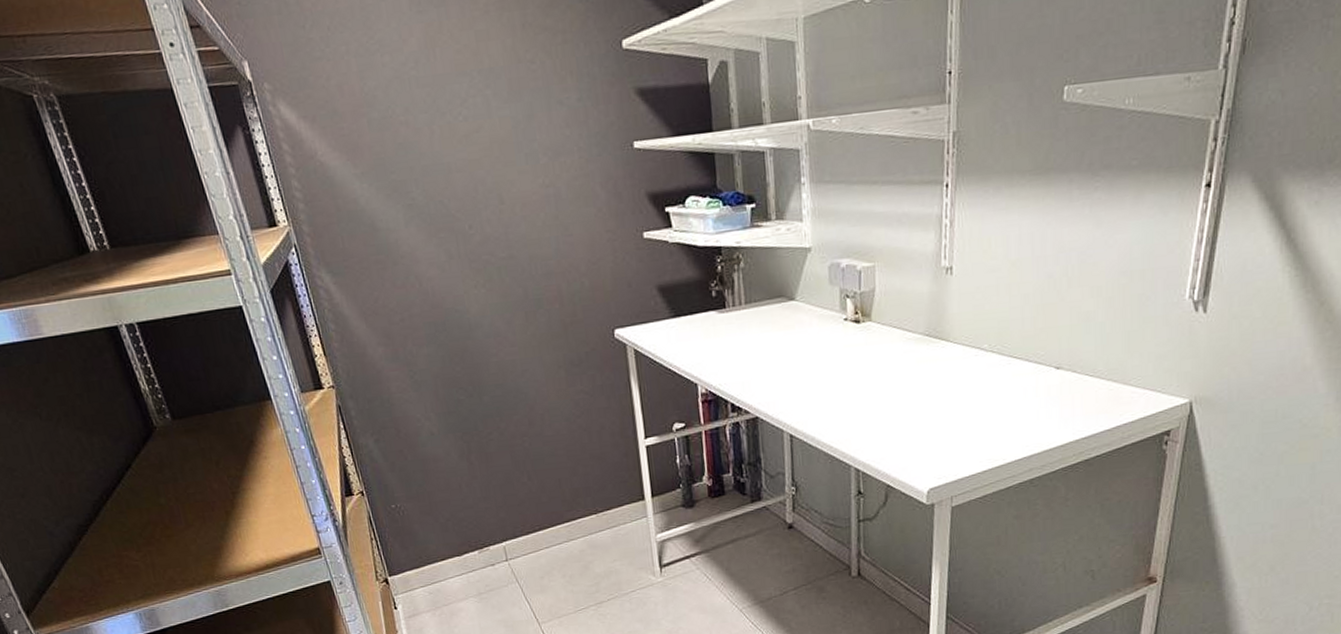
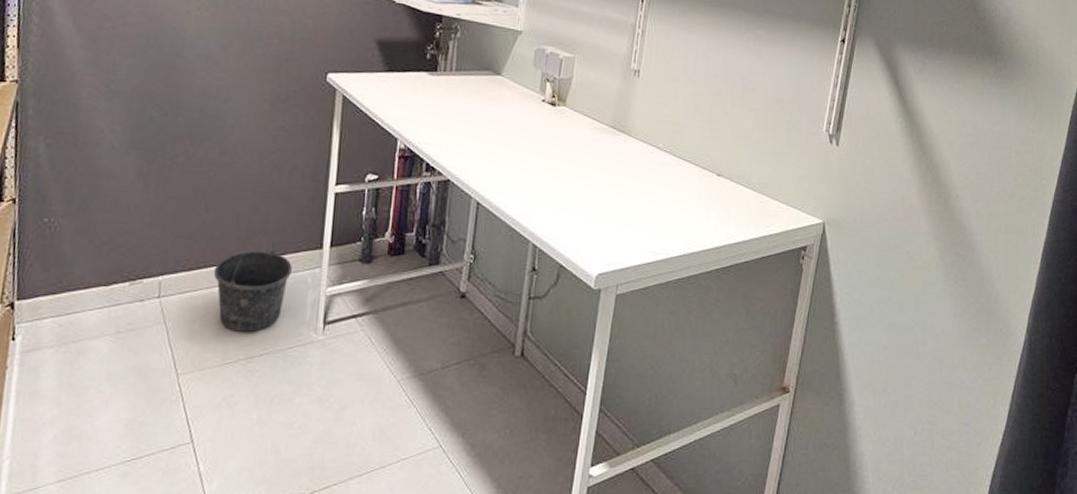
bucket: none [549,490,621,583] -> present [213,231,292,333]

